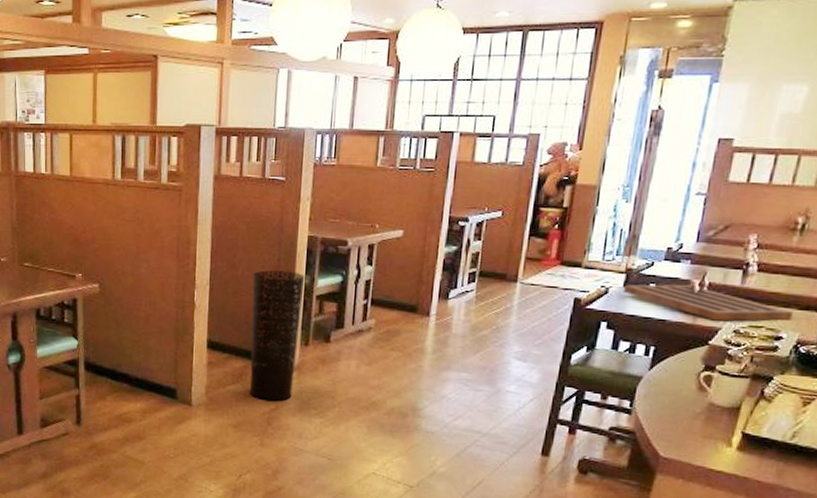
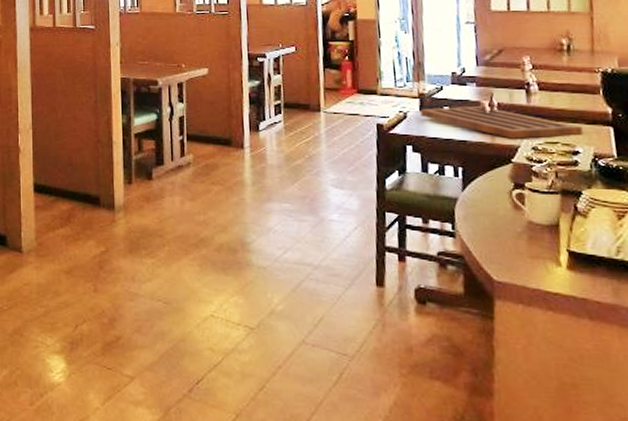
umbrella stand: present [250,270,305,402] -> none [72,112,122,244]

